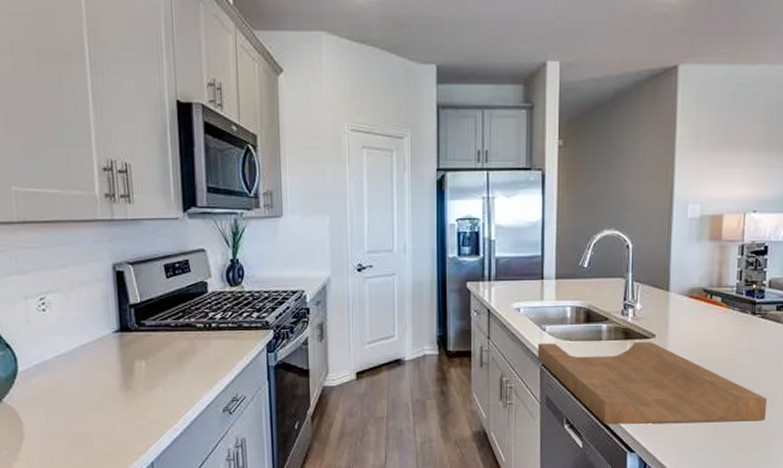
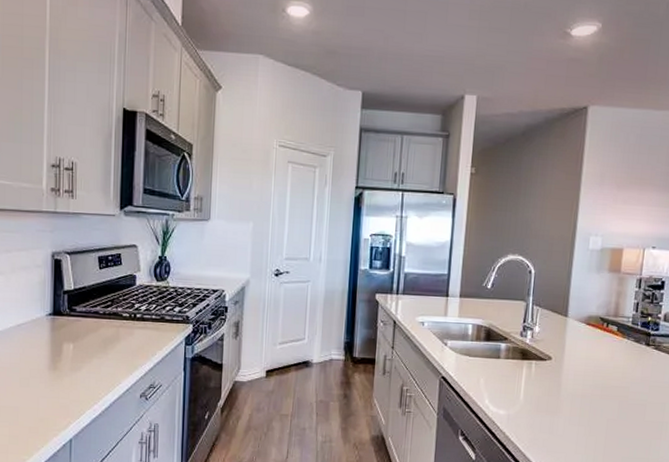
cutting board: present [537,342,768,425] -> none [437,357,657,449]

